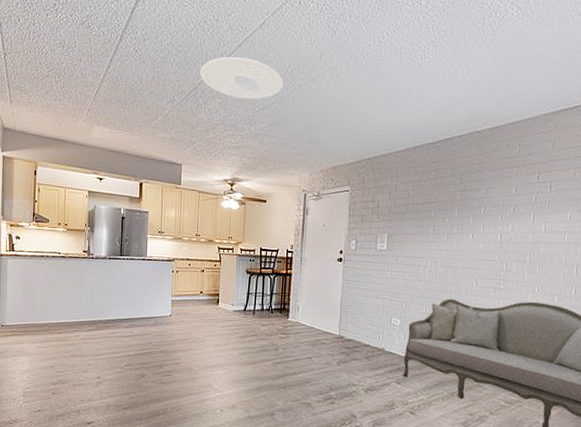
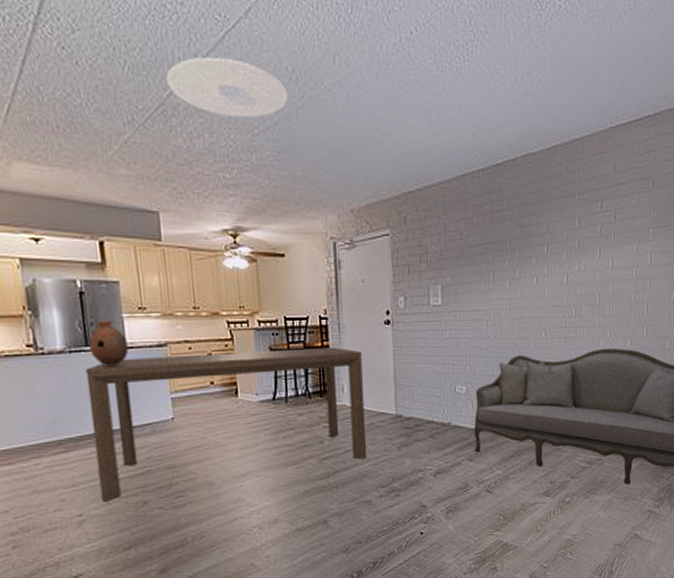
dining table: none [114,267,316,371] -> present [85,347,366,502]
ceramic pot: none [122,238,148,273] -> present [89,320,129,367]

